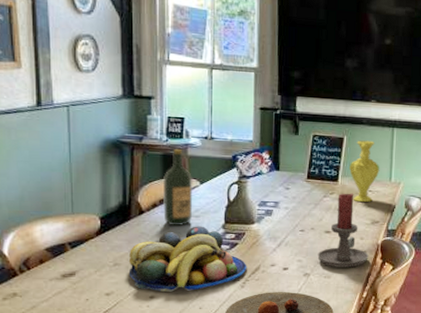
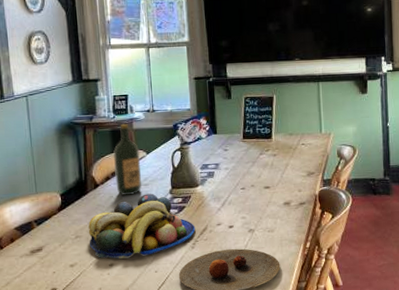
candle holder: present [317,193,369,268] -> none [259,148,308,221]
vase: present [349,140,380,202] -> none [281,96,310,155]

